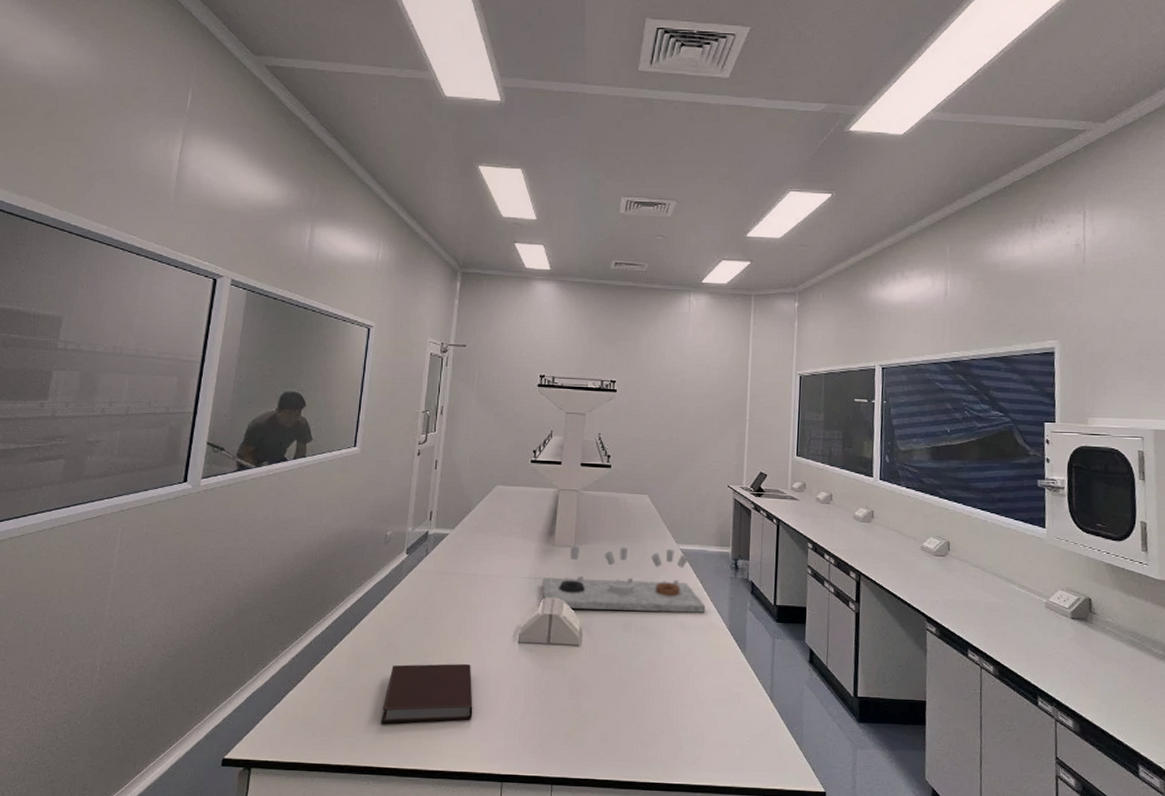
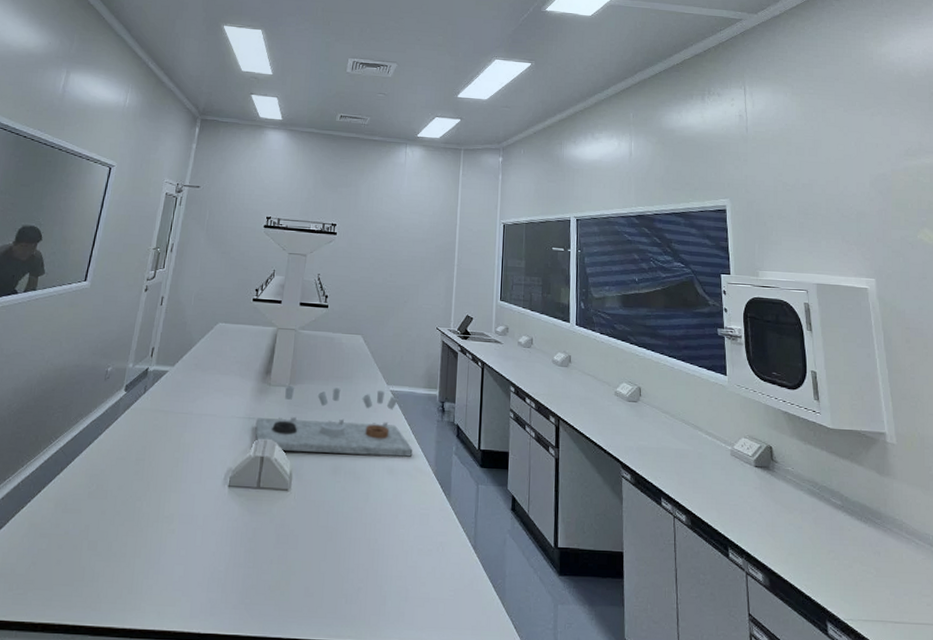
notebook: present [380,664,473,724] -> none [81,508,179,576]

